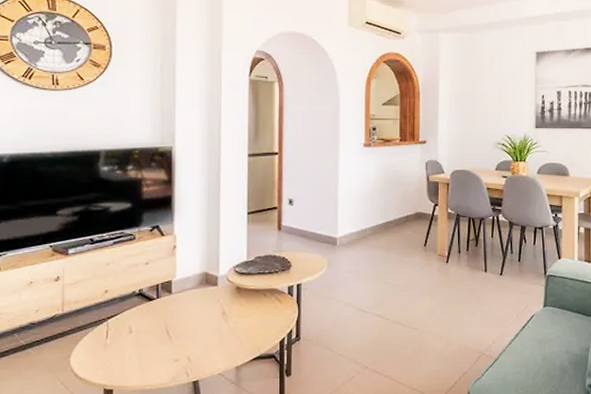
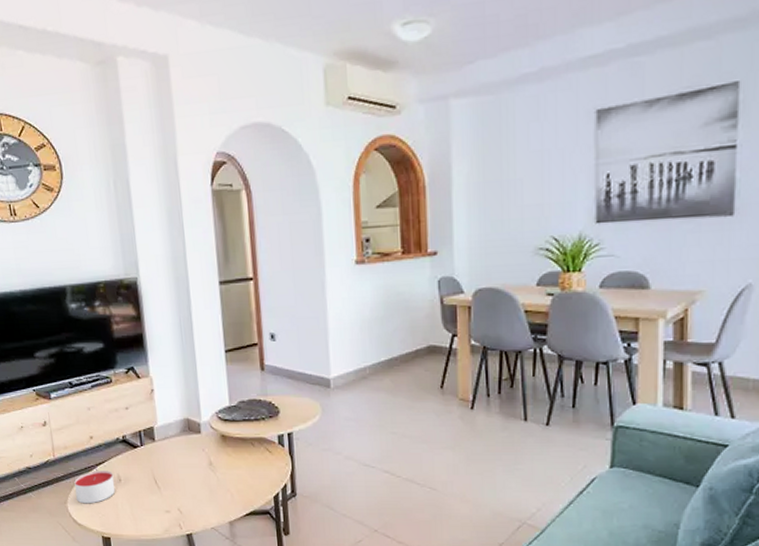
candle: none [81,323,125,357] -> present [74,471,116,504]

